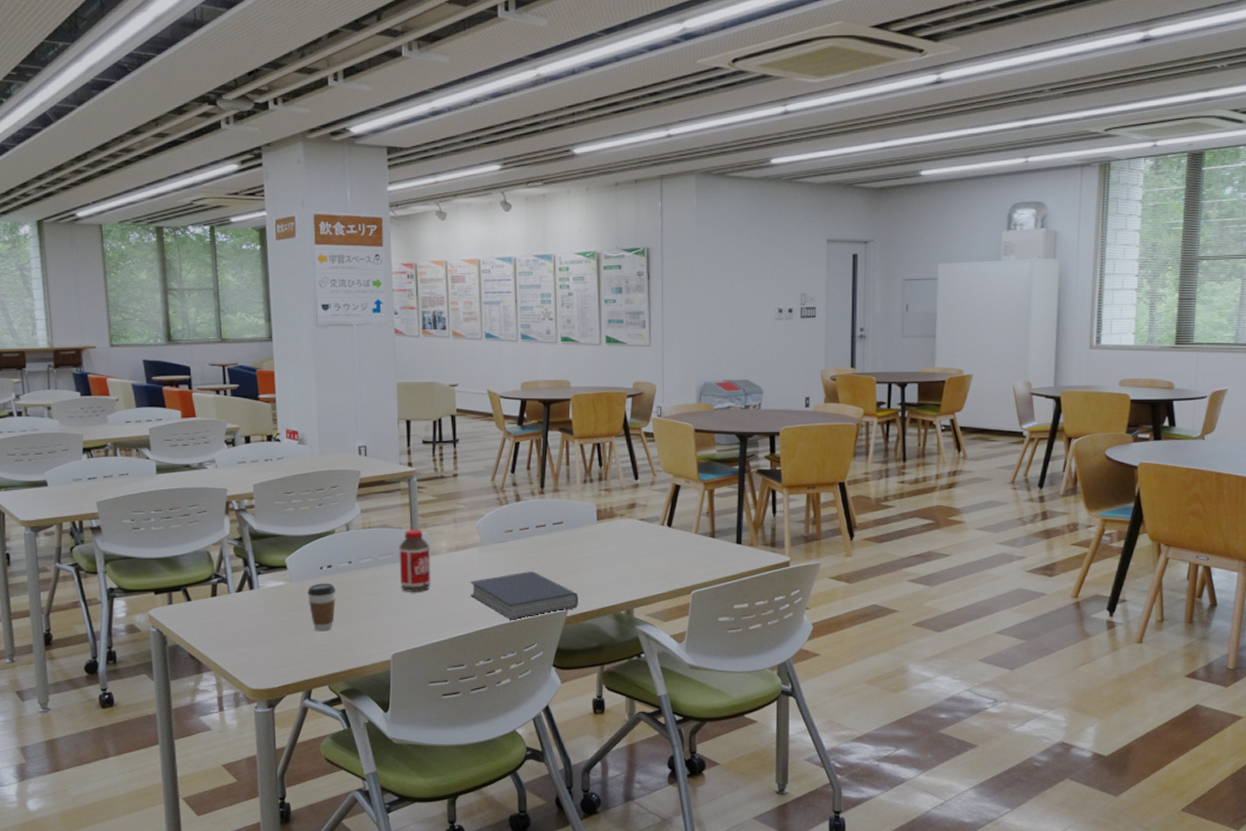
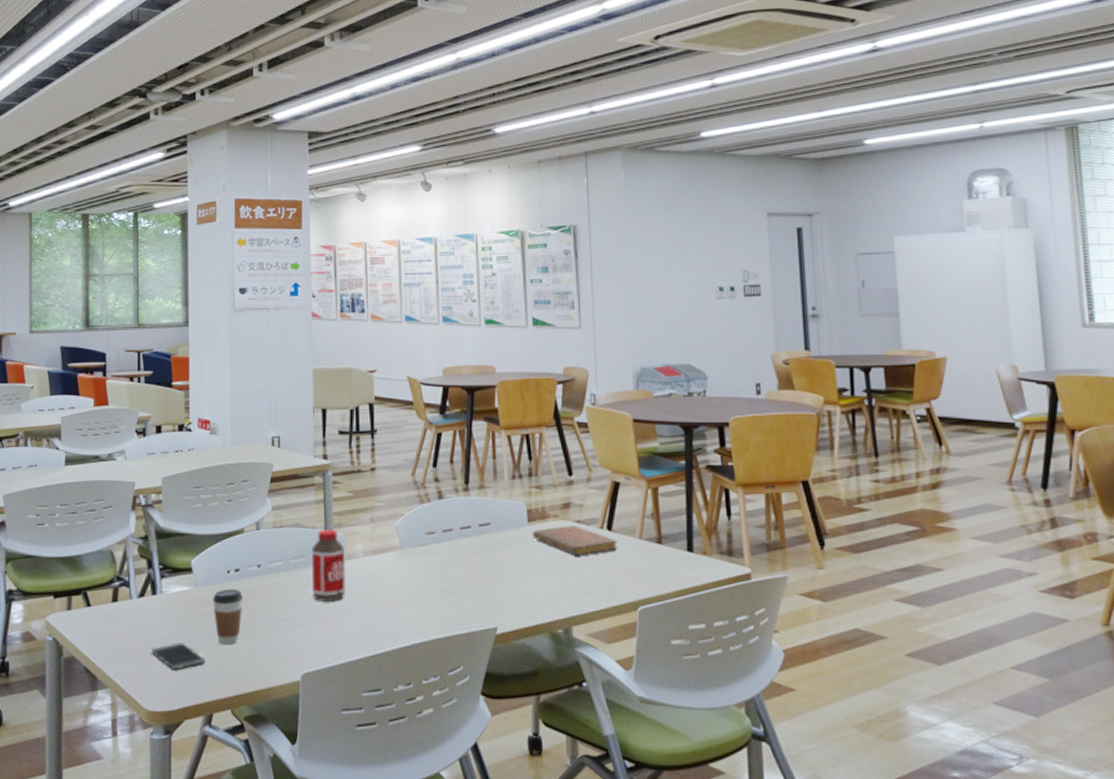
smartphone: none [251,630,303,654] -> present [150,642,205,670]
book: present [471,571,578,620] -> none [389,580,509,637]
notebook: none [601,523,676,549] -> present [533,526,618,556]

